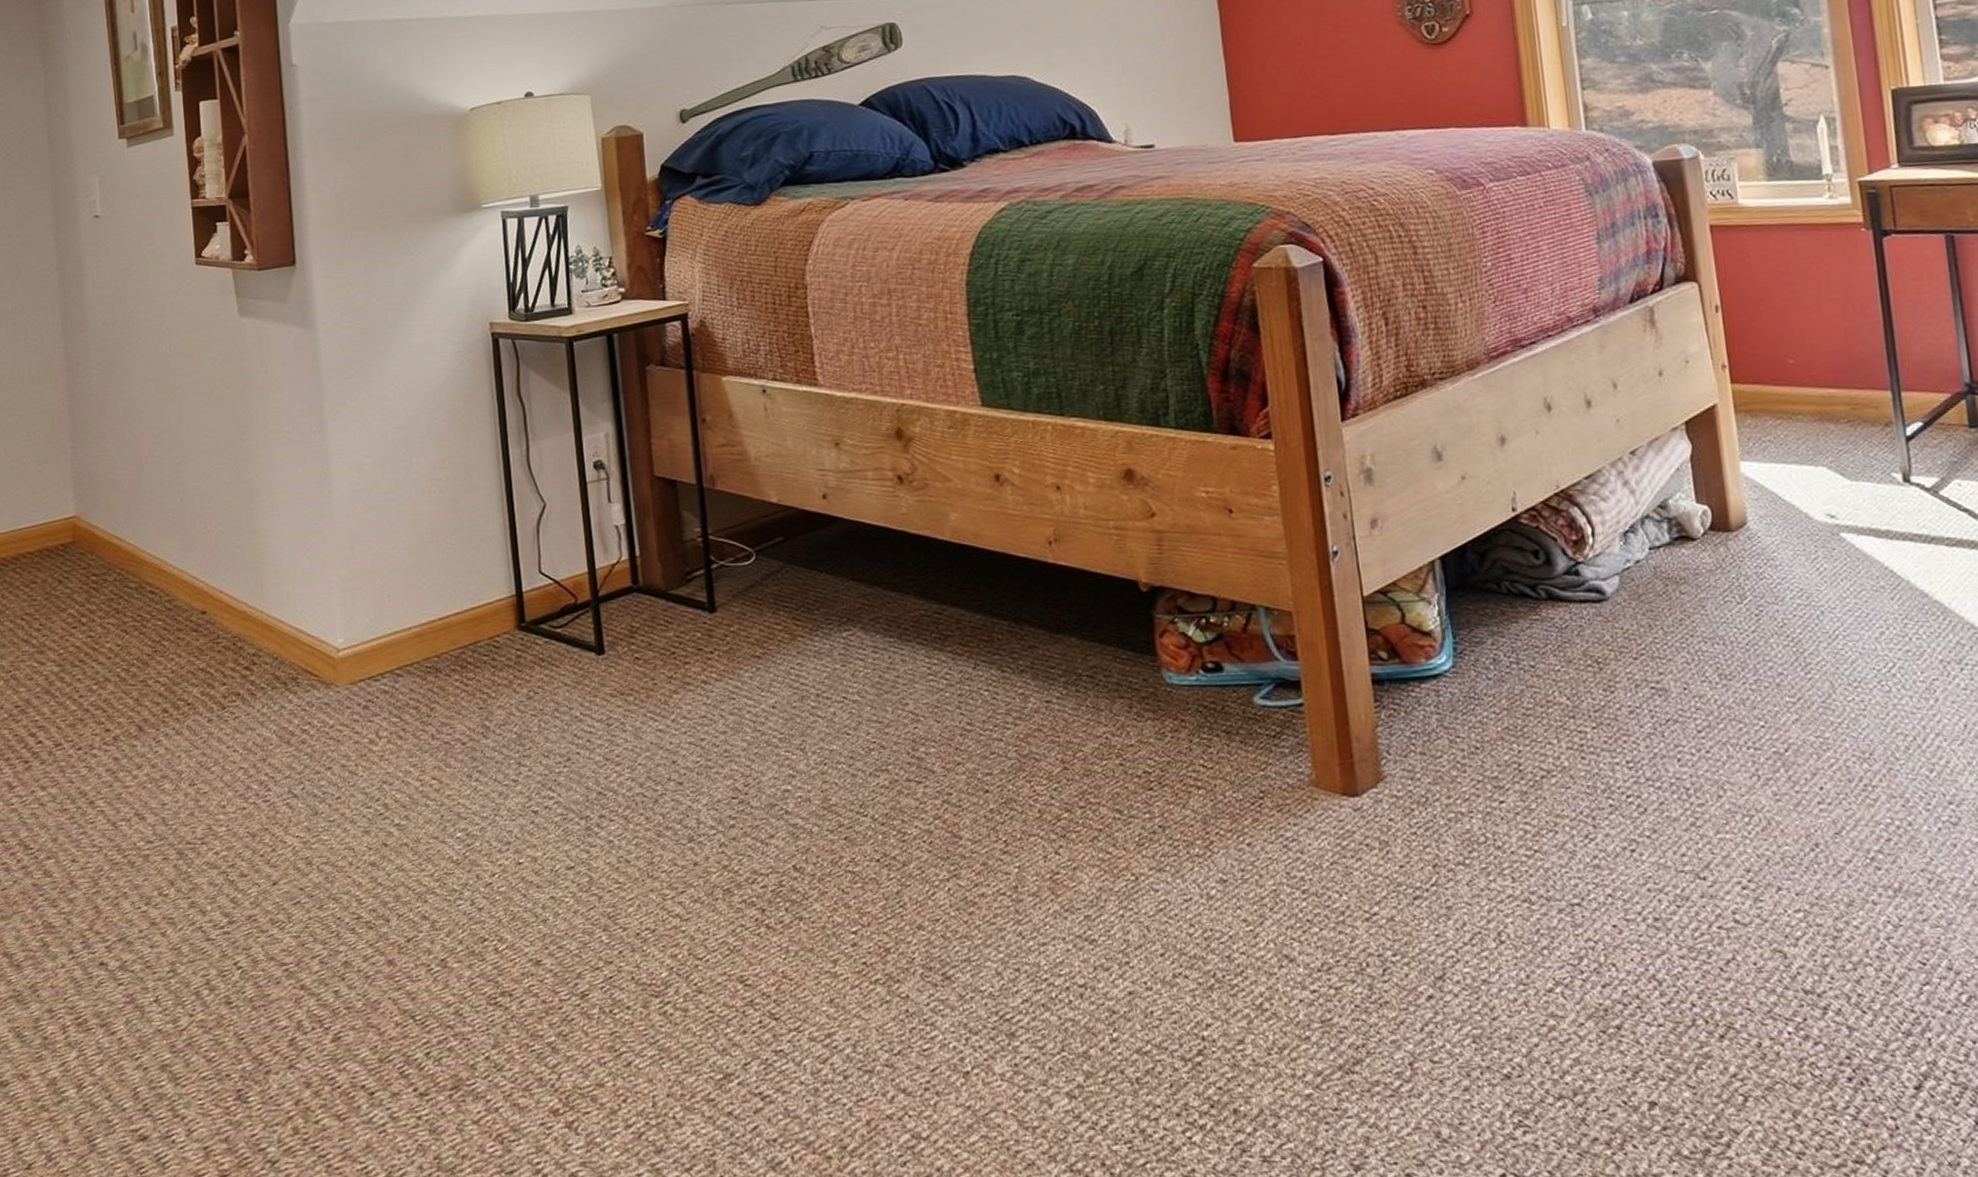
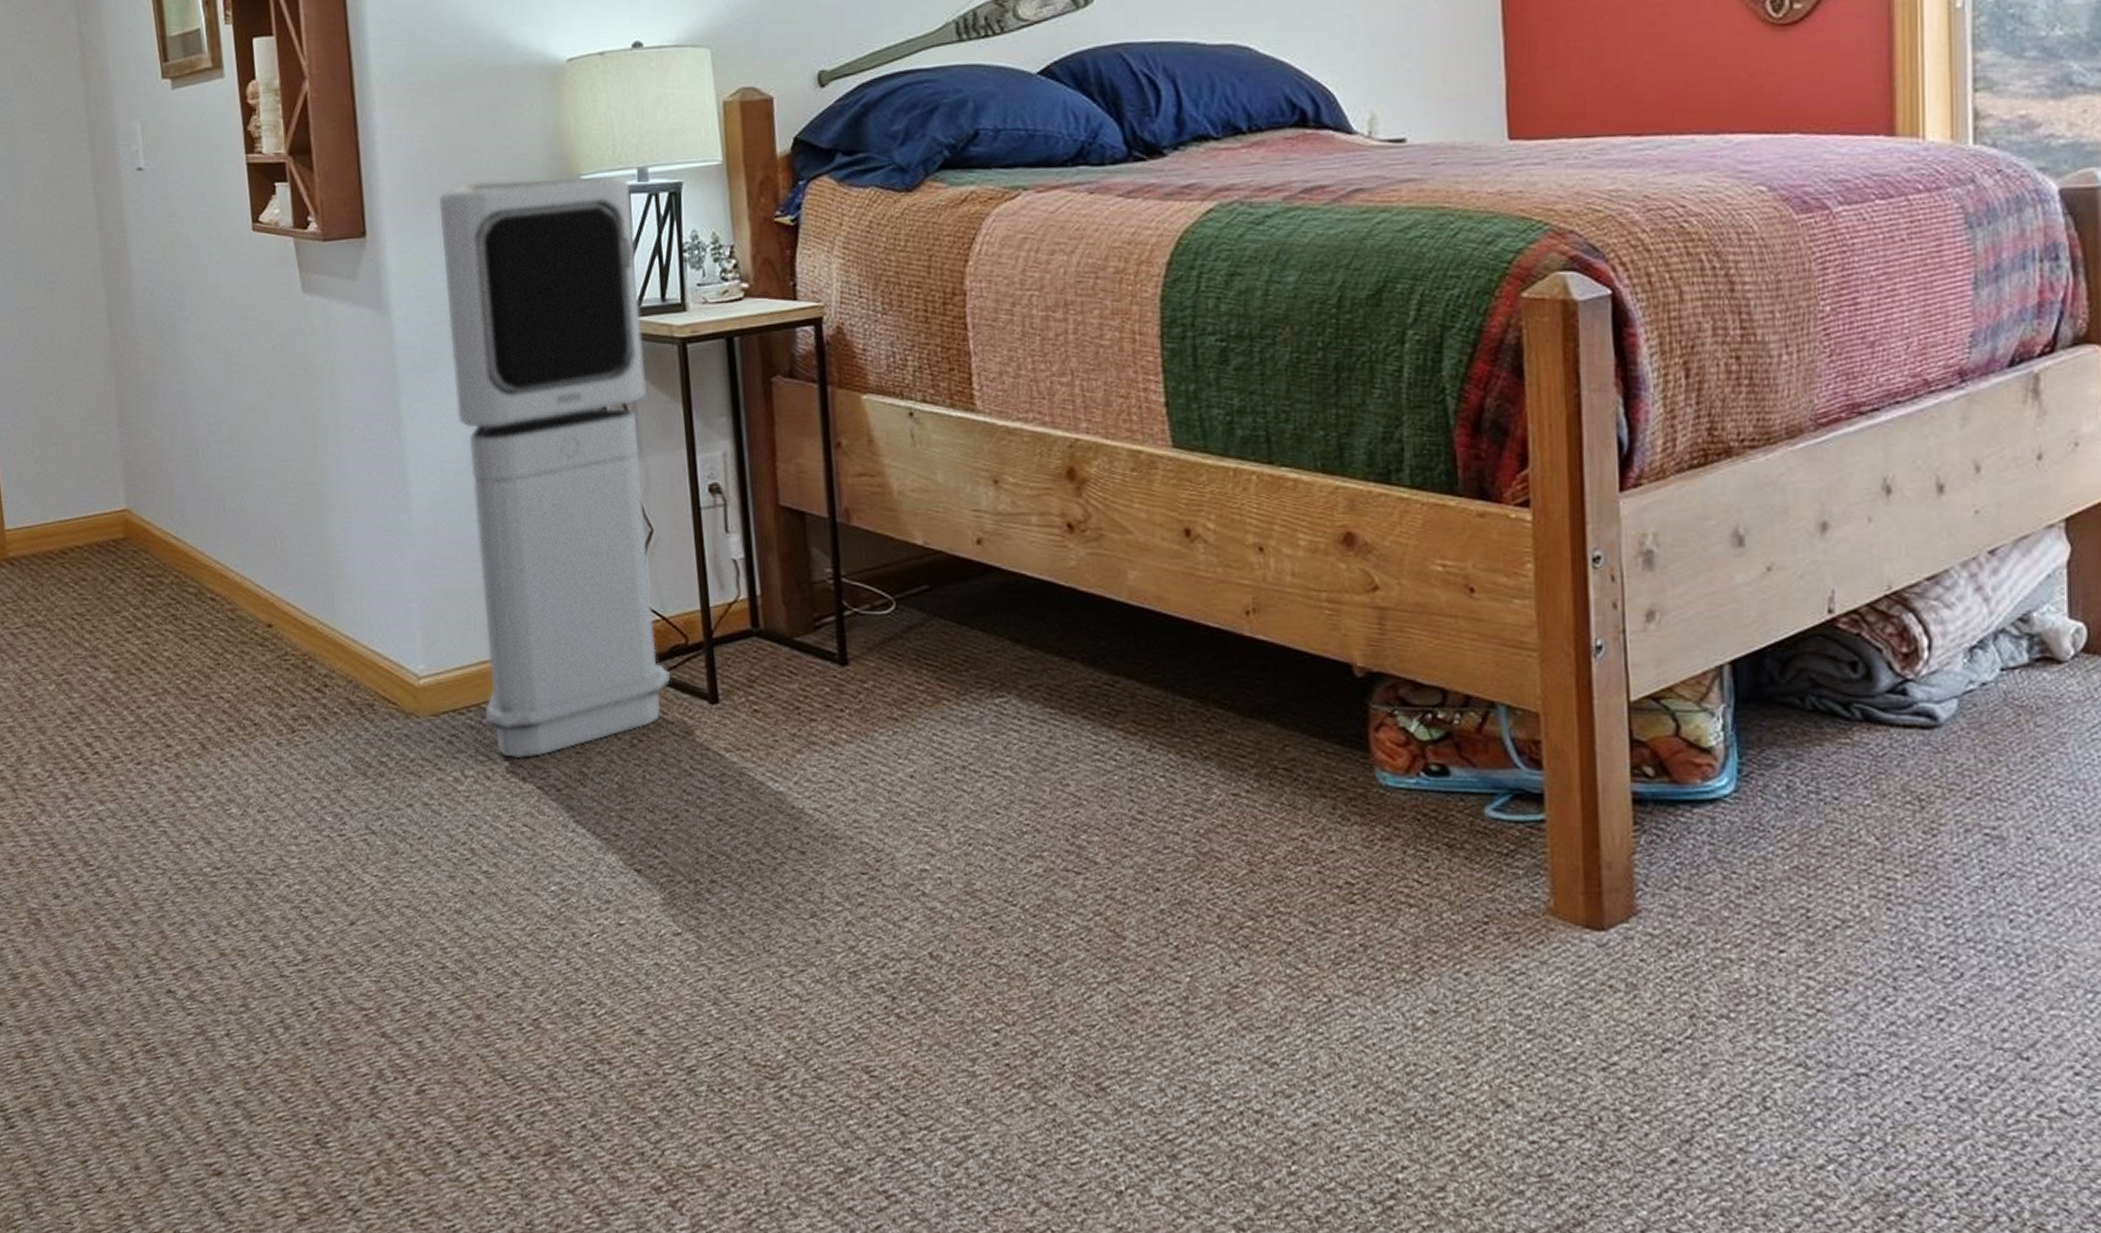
air purifier: none [359,203,563,718] -> present [438,176,672,759]

